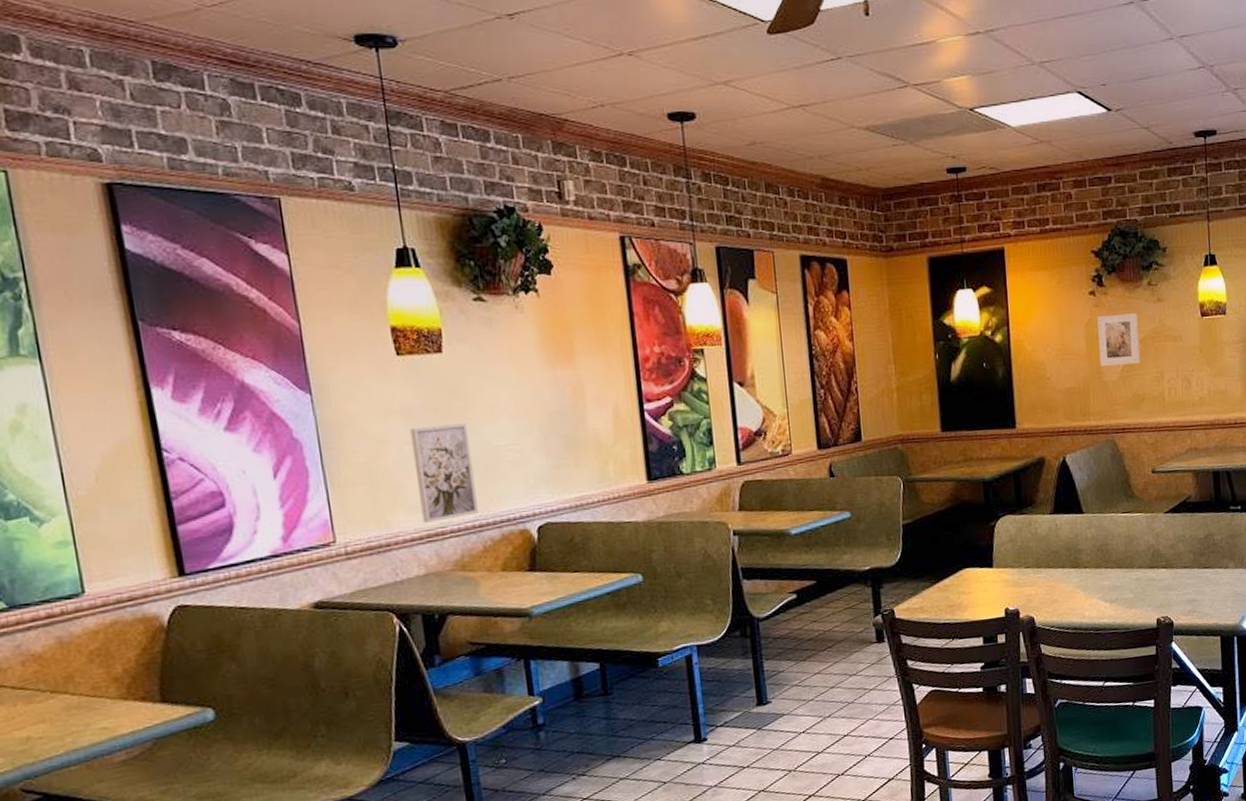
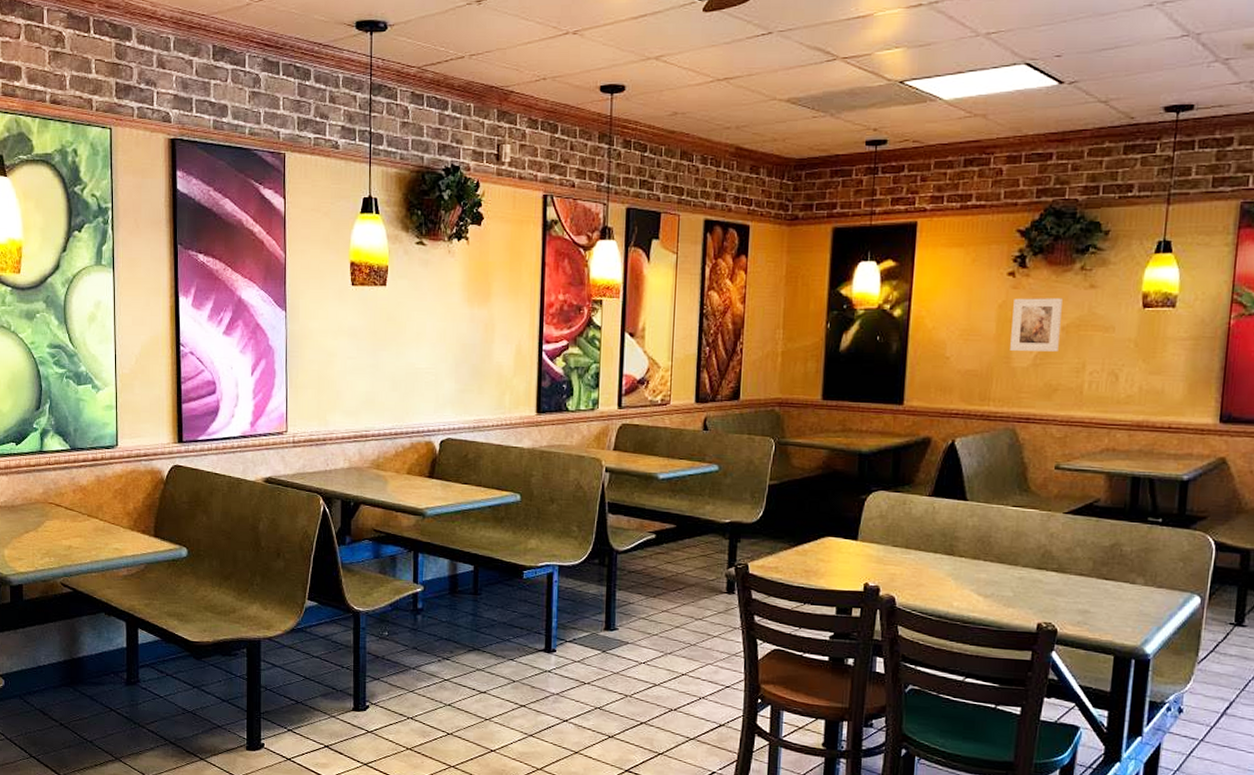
wall art: present [410,423,478,523] -> none [352,346,397,426]

